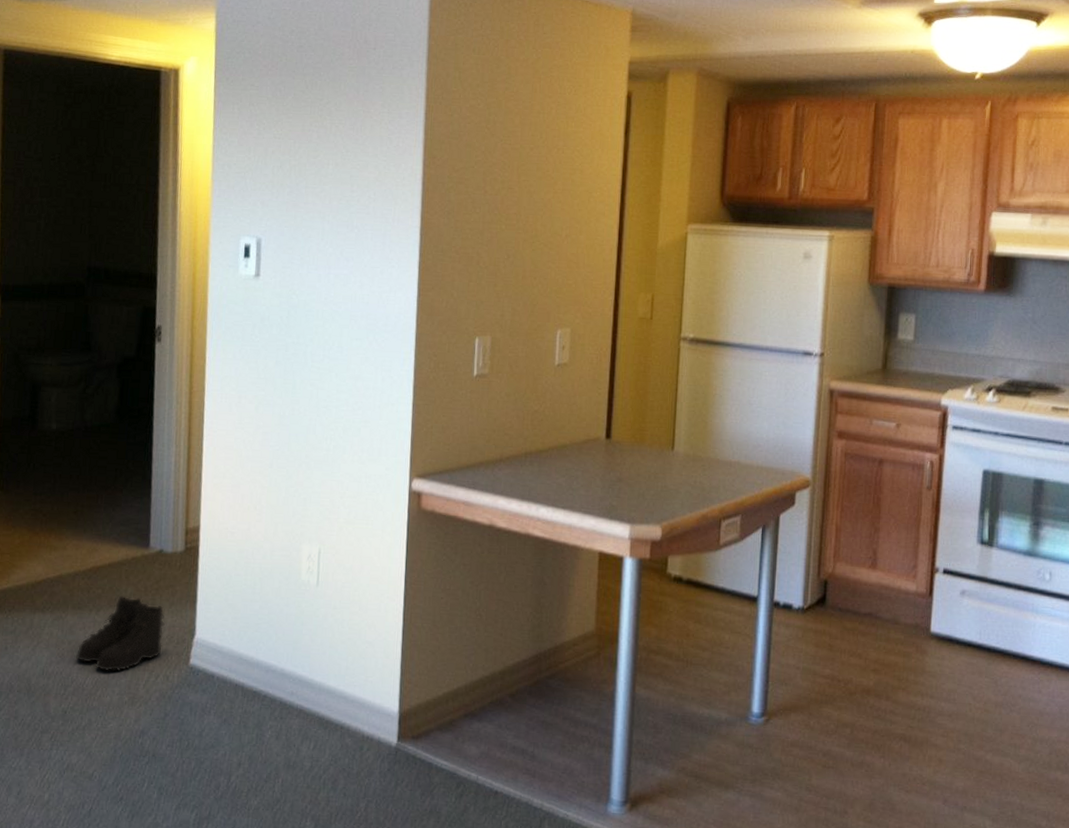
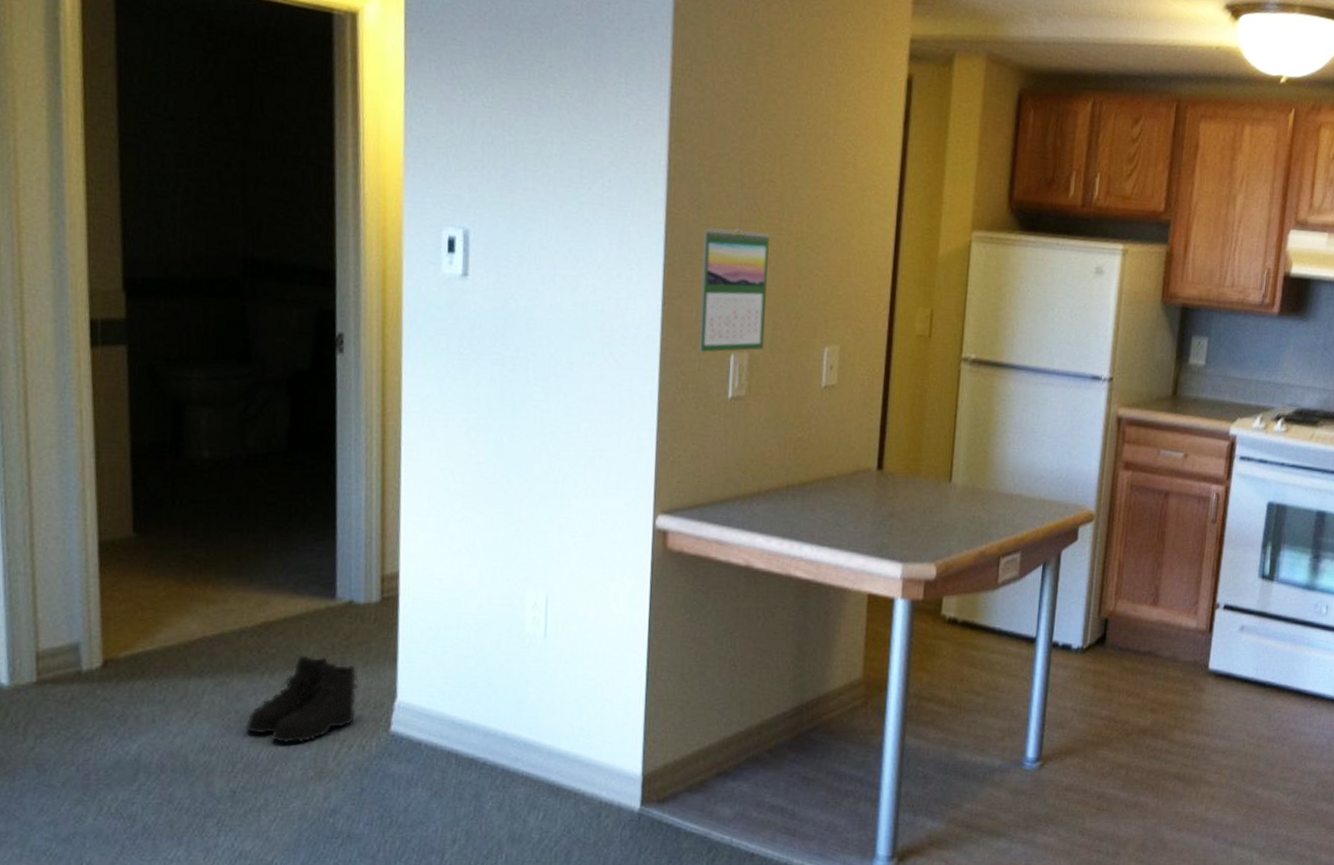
calendar: none [448,229,509,336] -> present [699,228,770,352]

